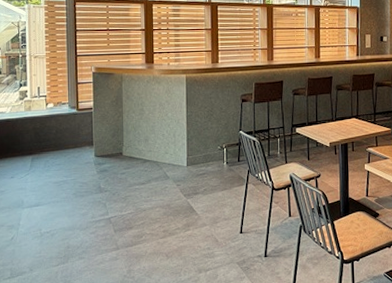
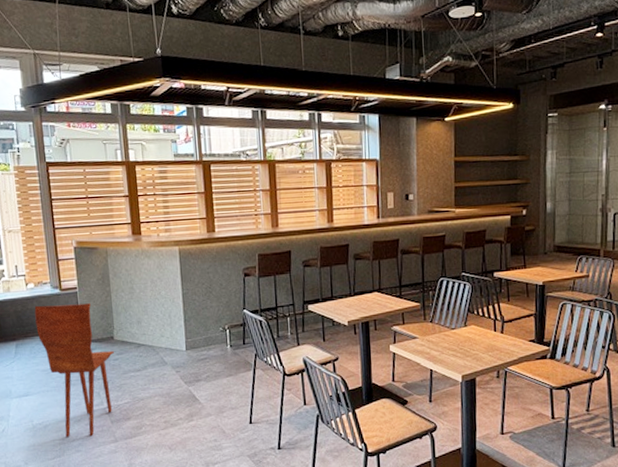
dining chair: none [52,122,122,246] -> present [34,303,114,438]

